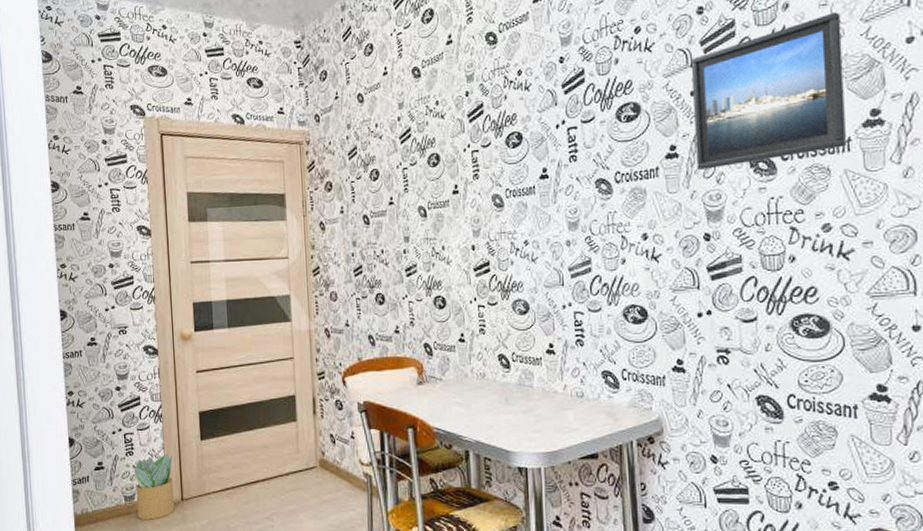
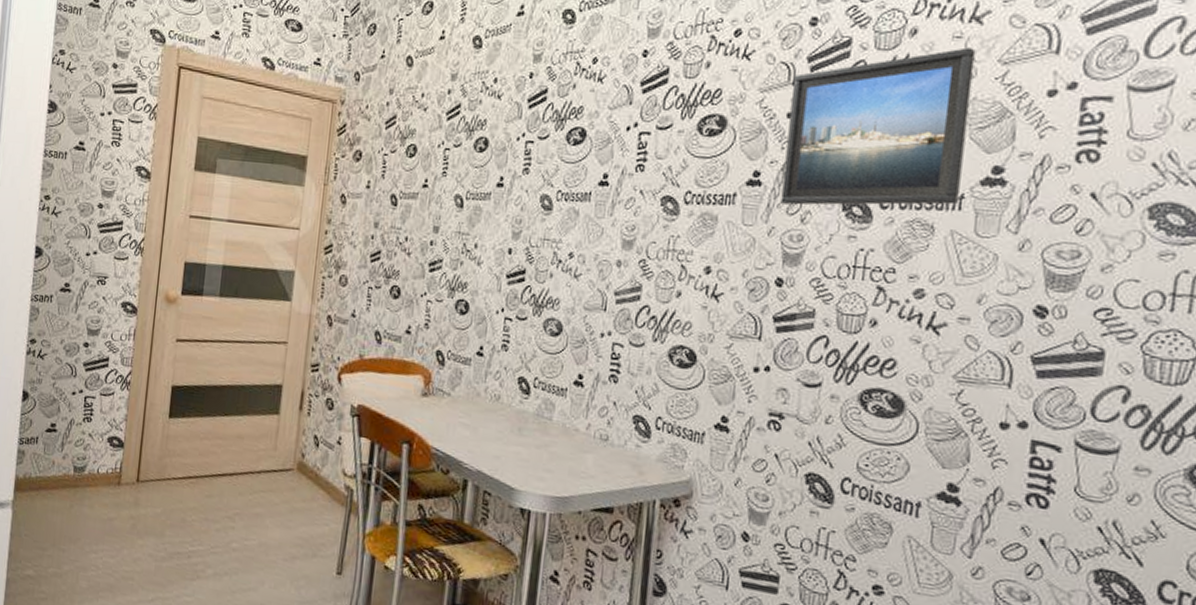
potted plant: present [134,454,175,520] -> none [85,427,134,498]

